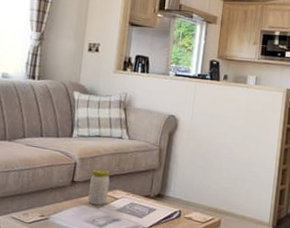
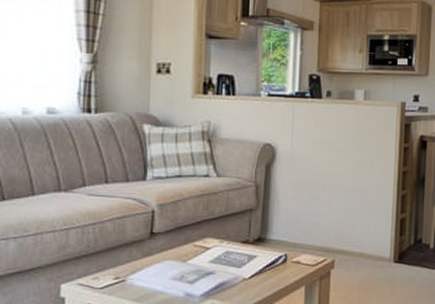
jar: present [88,168,110,206] -> none [173,215,198,259]

